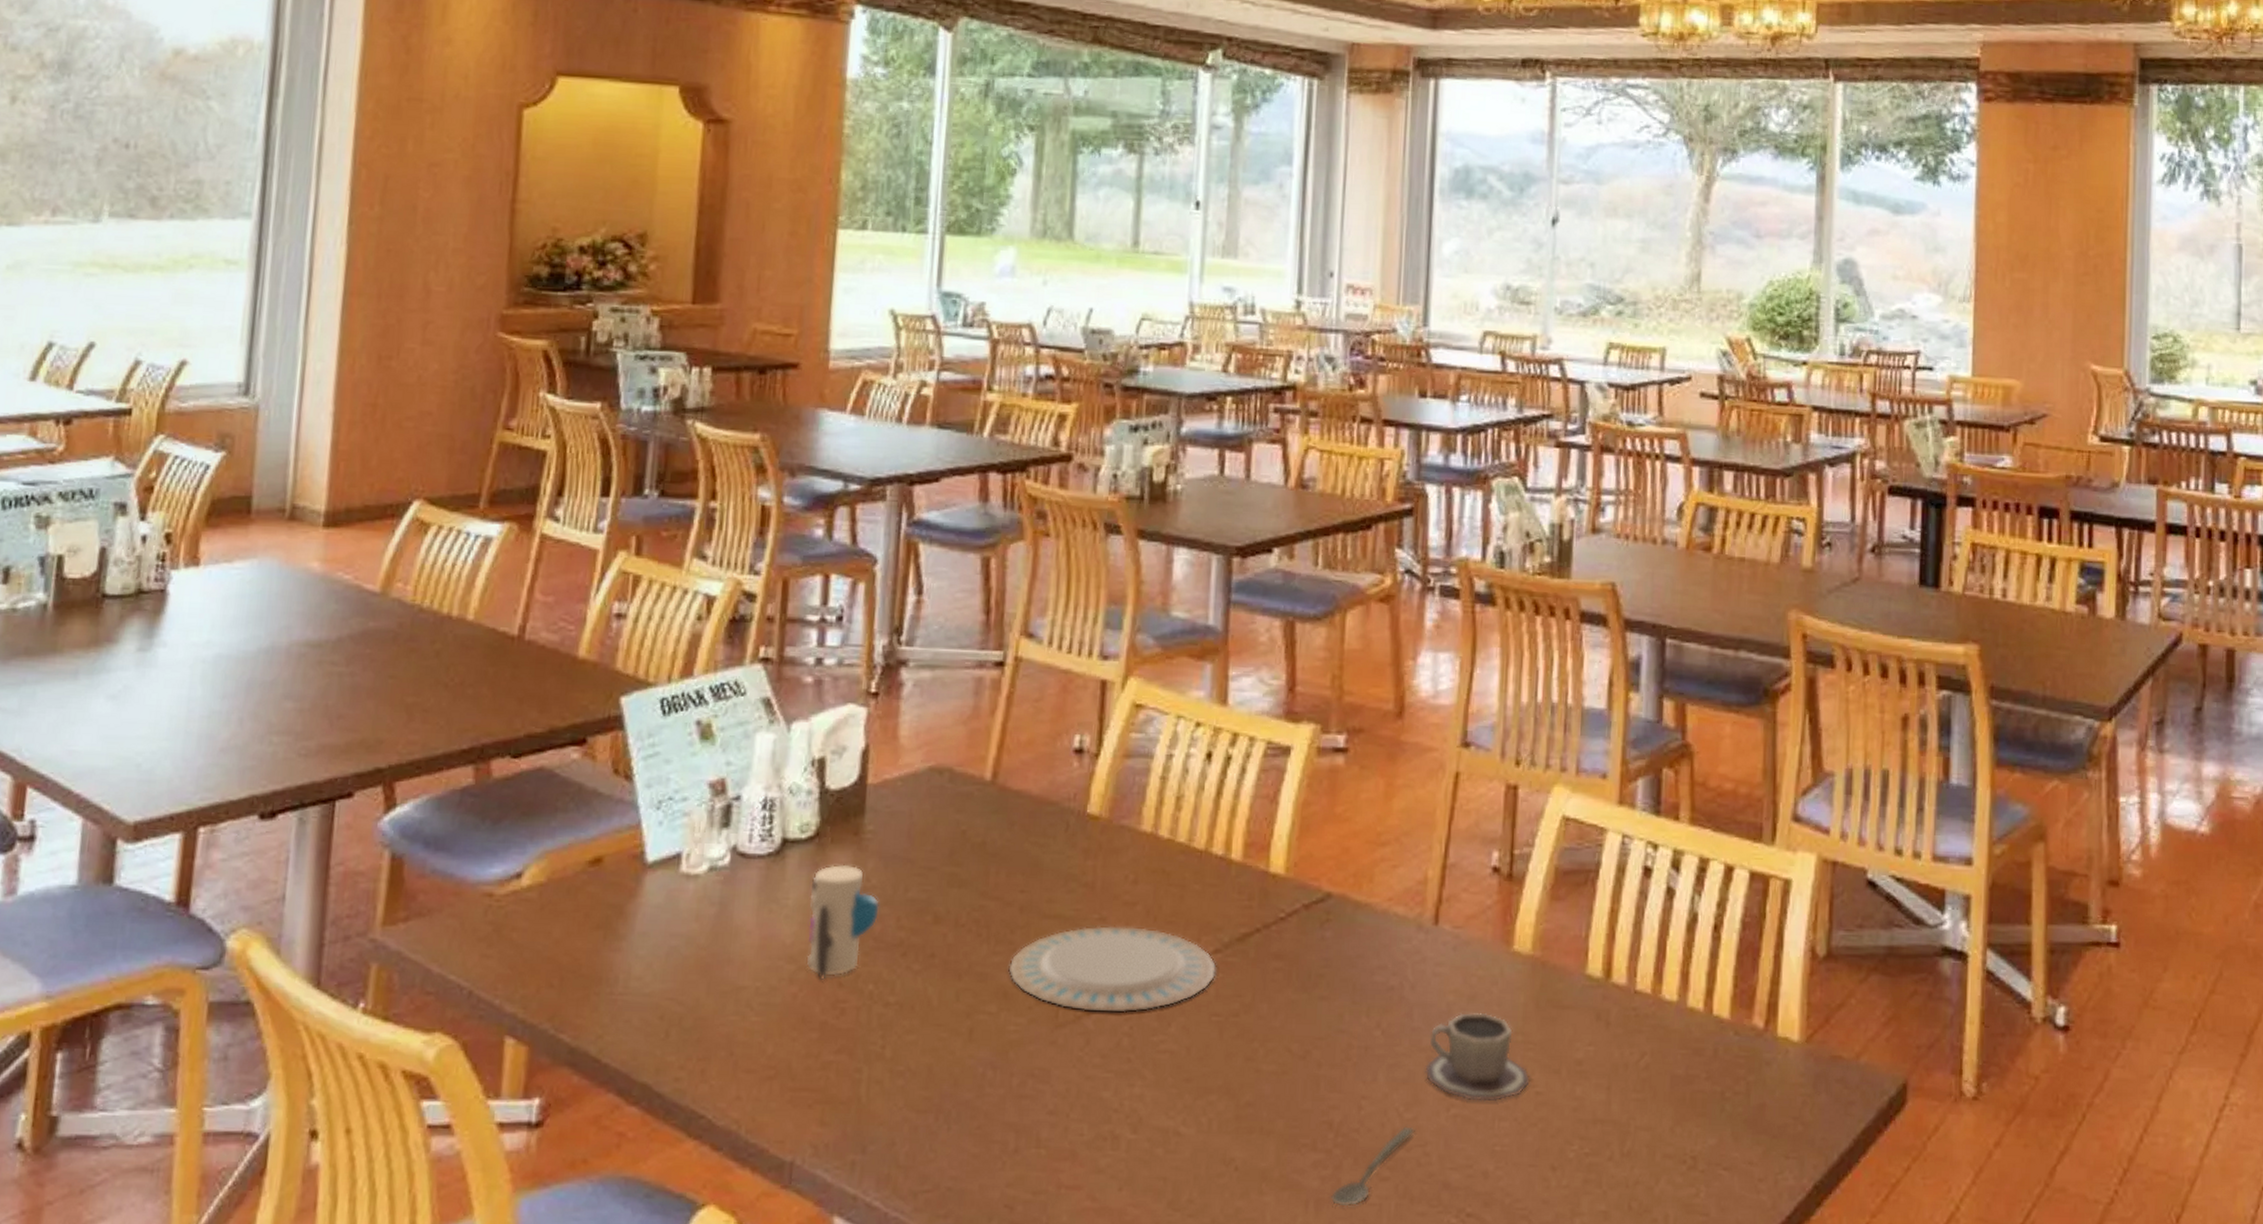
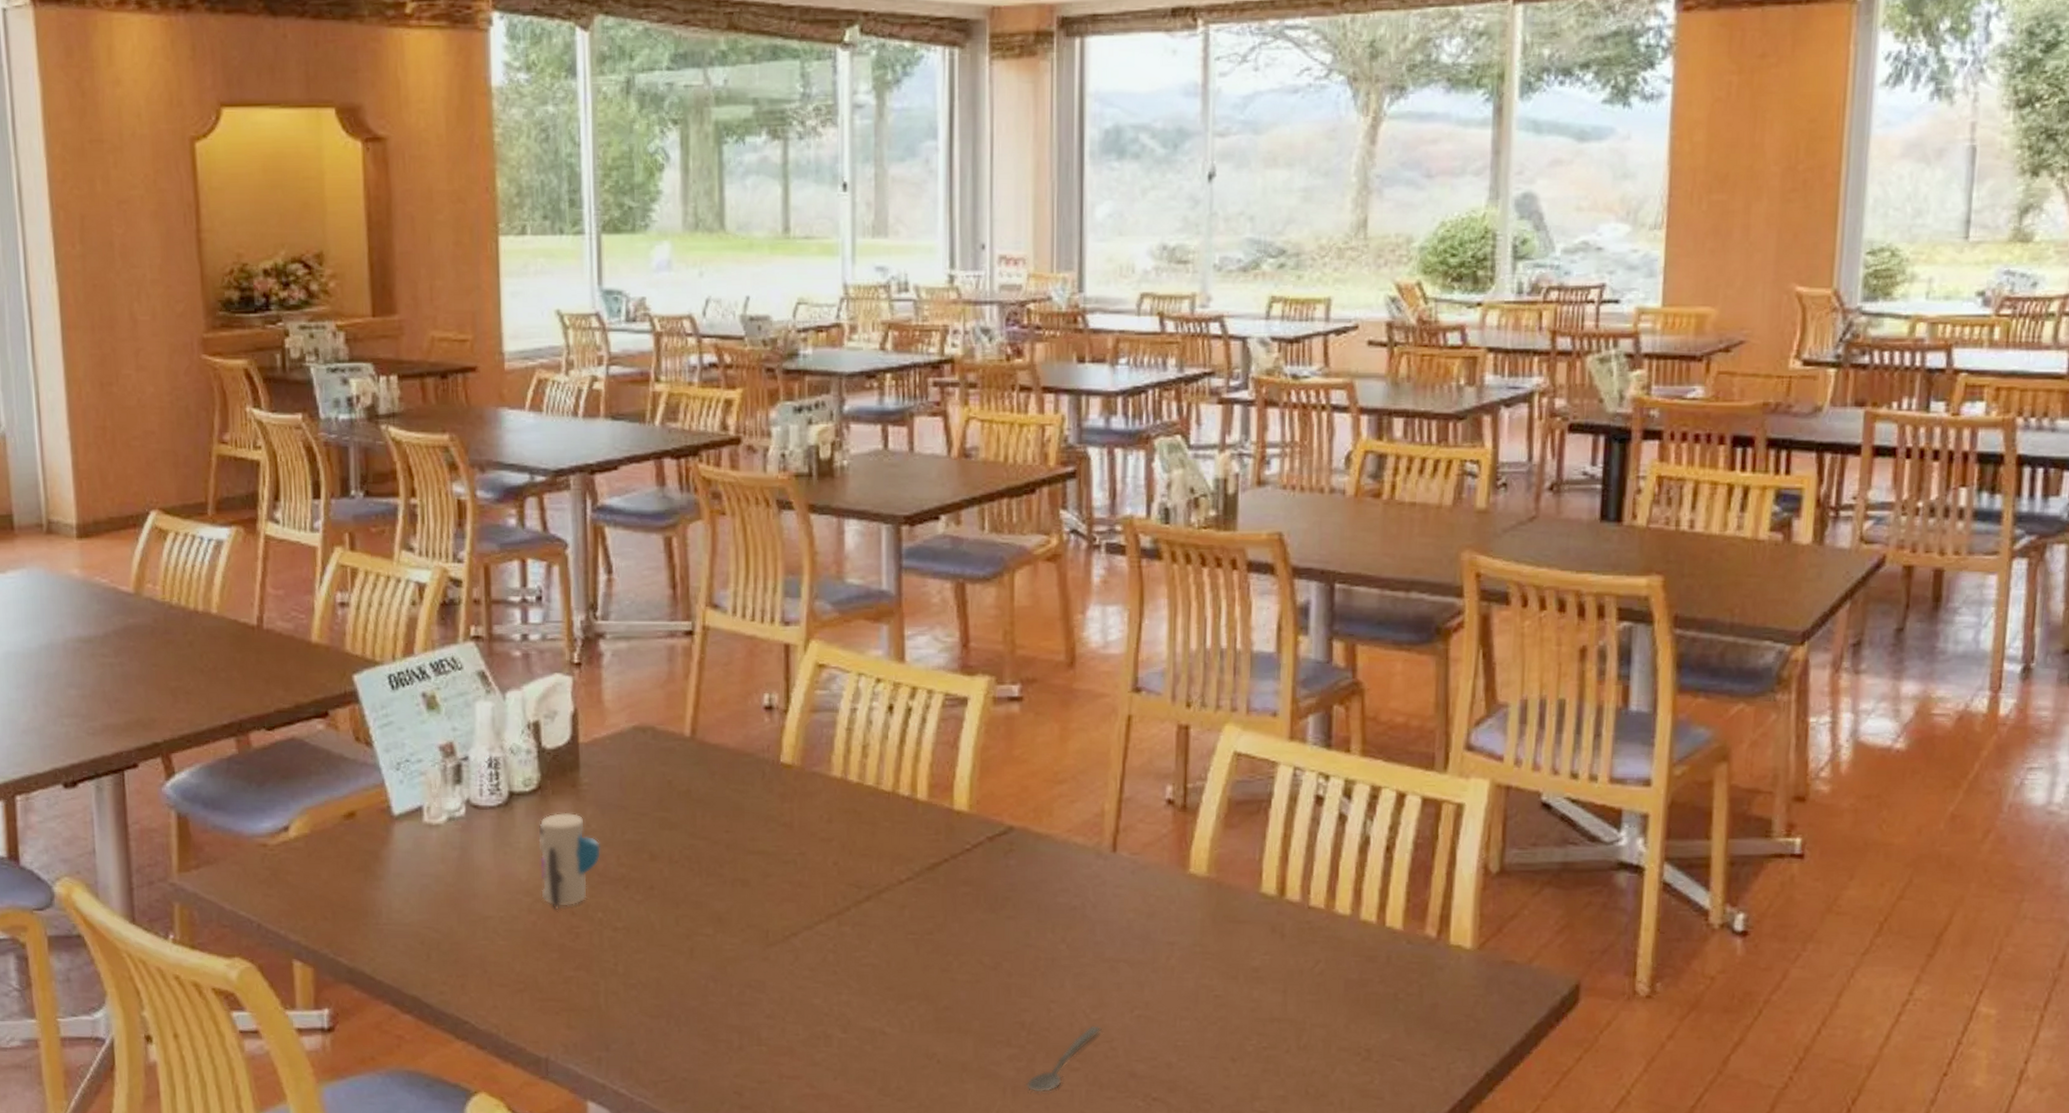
plate: present [1008,926,1216,1013] -> none [720,859,909,933]
cup: present [1425,1012,1530,1102] -> none [1109,927,1209,1004]

